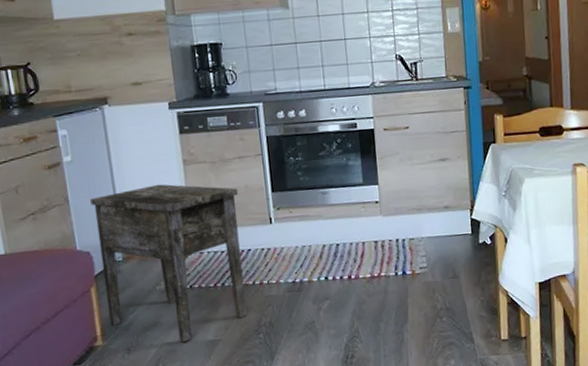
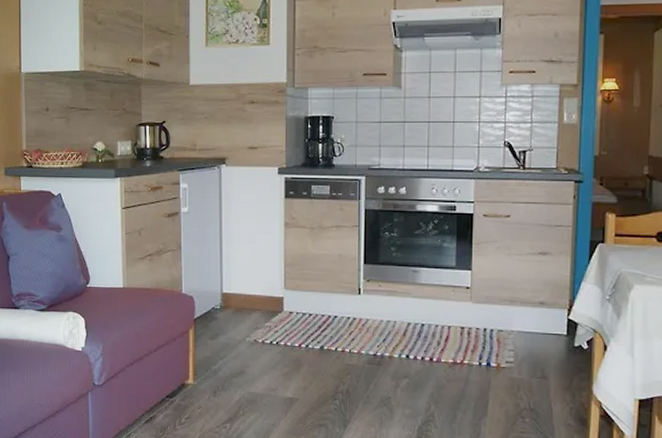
side table: present [90,184,247,343] -> none [199,242,331,395]

